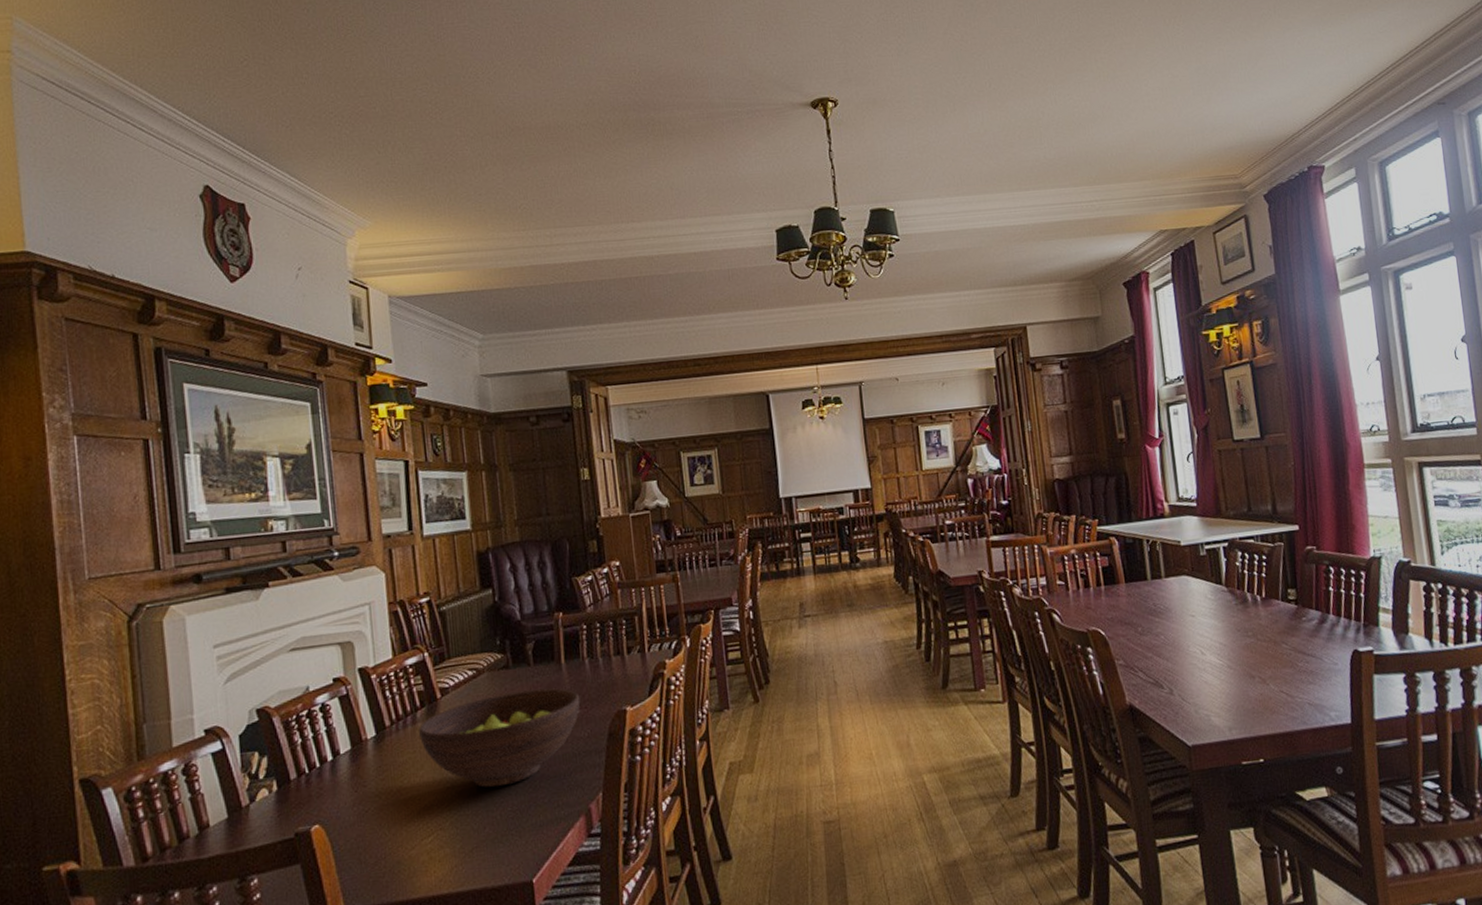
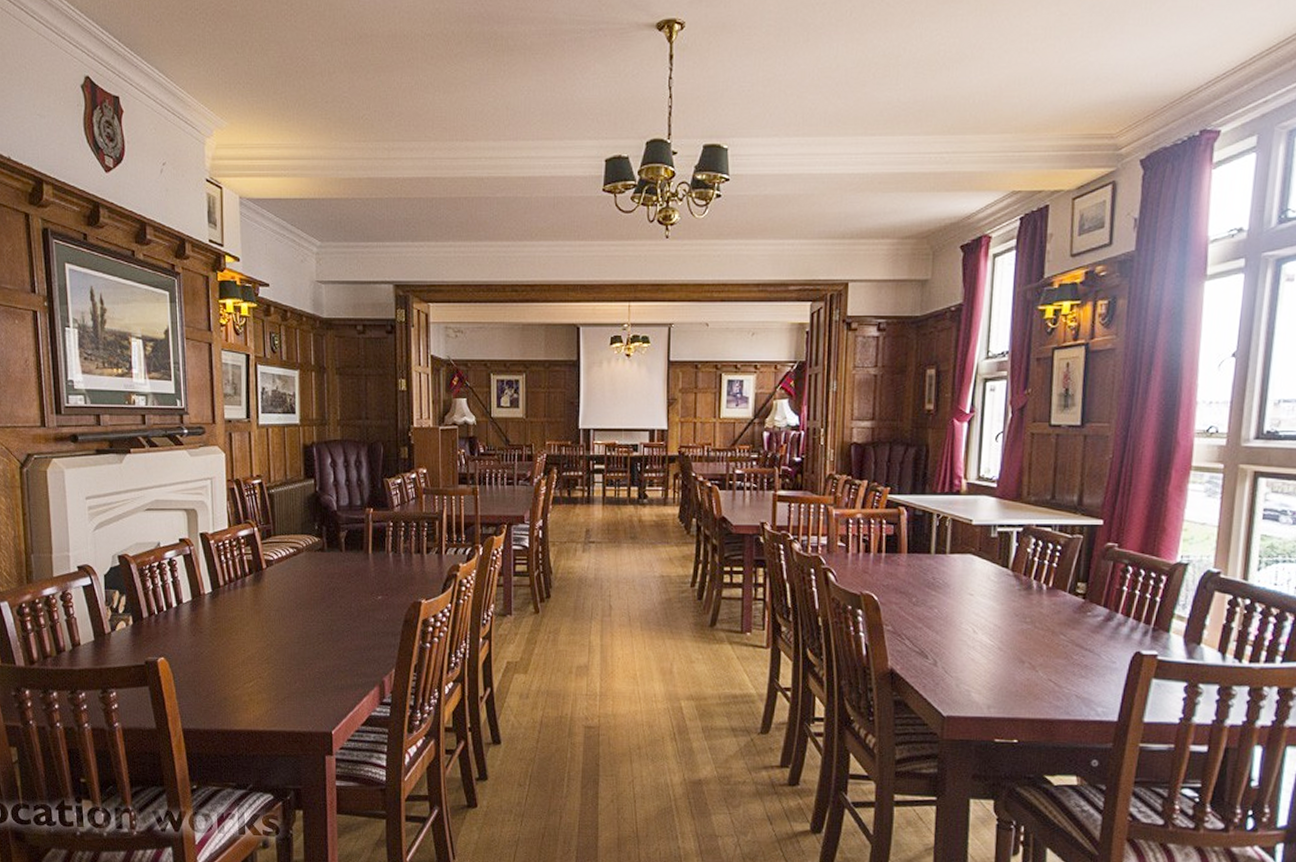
fruit bowl: present [419,688,581,788] -> none [247,572,383,651]

